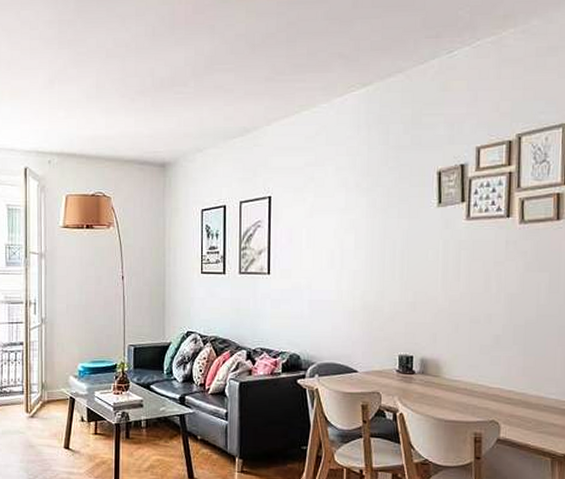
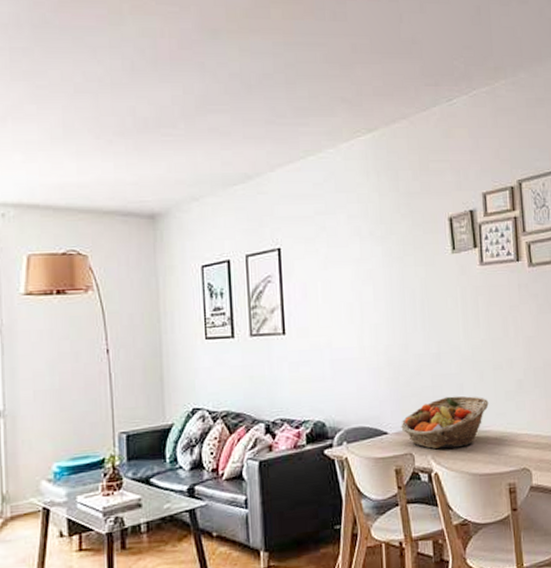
fruit basket: none [371,344,462,393] -> present [401,396,489,450]

